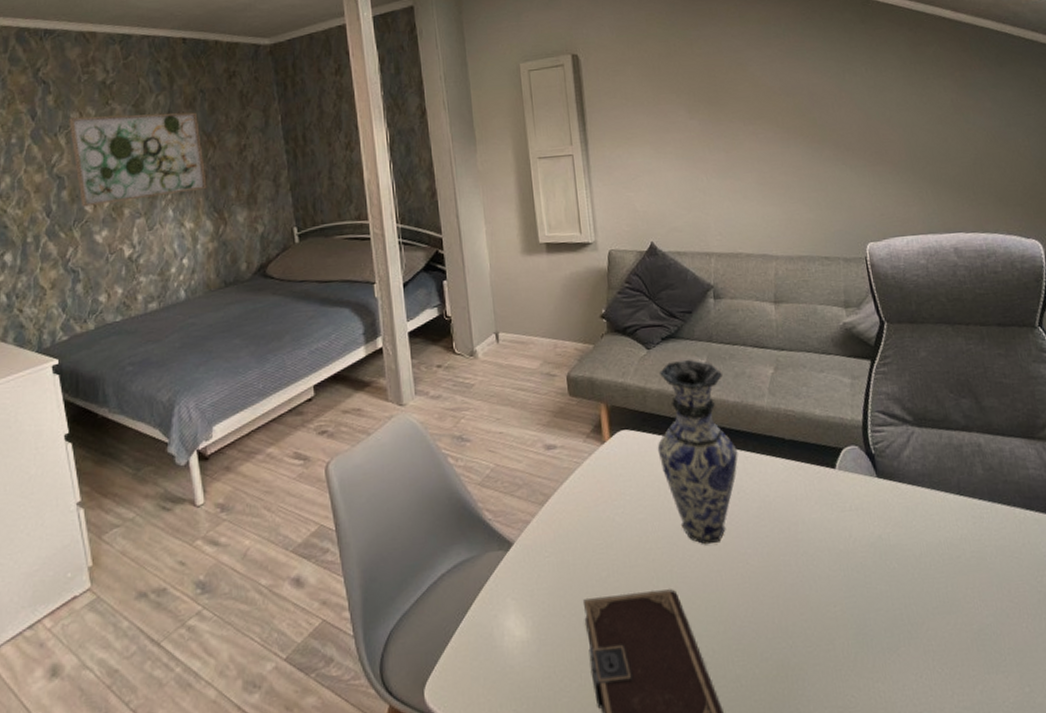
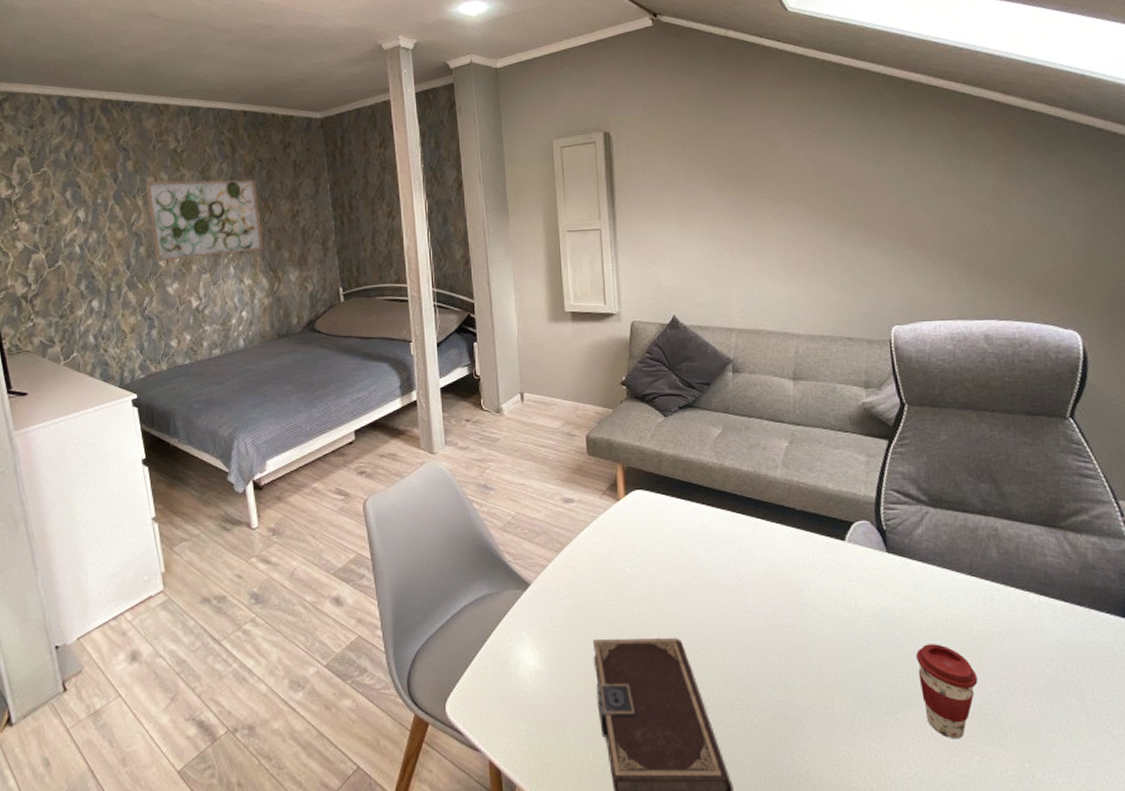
vase: present [657,359,738,545] -> none [669,428,748,601]
coffee cup: none [913,570,974,671] -> present [916,644,978,740]

